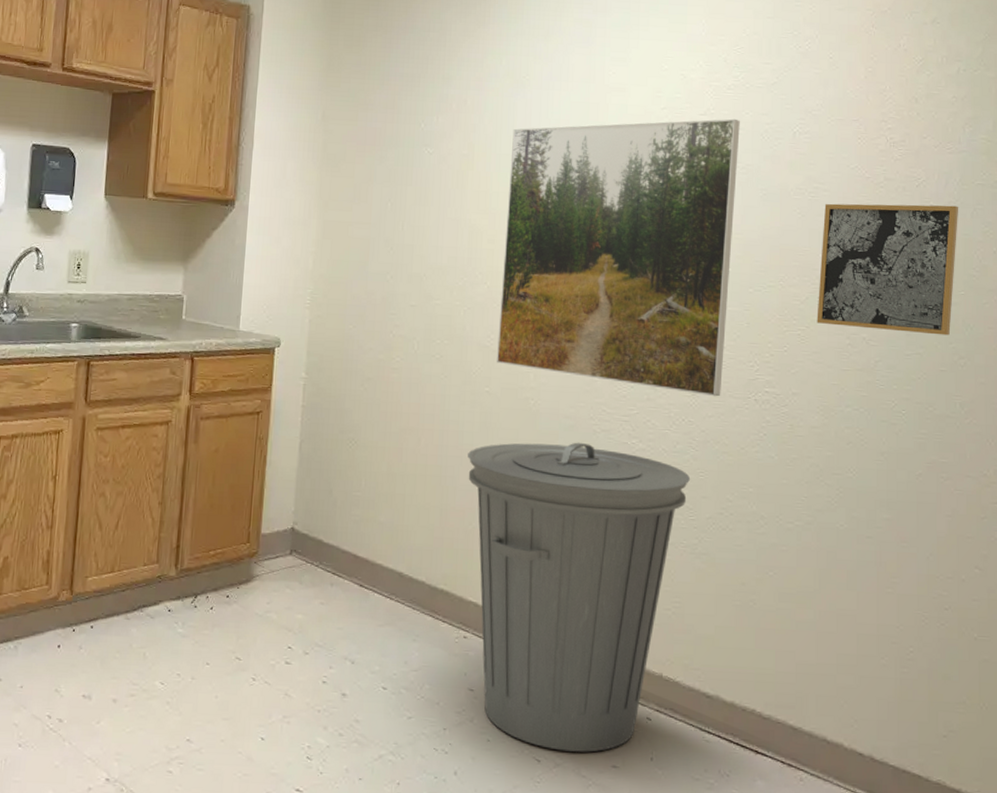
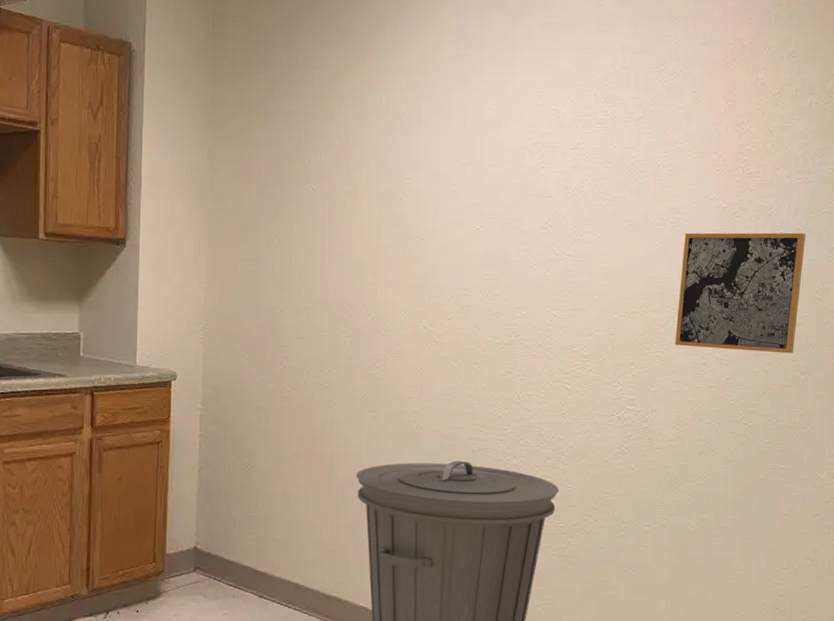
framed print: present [496,118,740,397] -> none [381,152,608,415]

